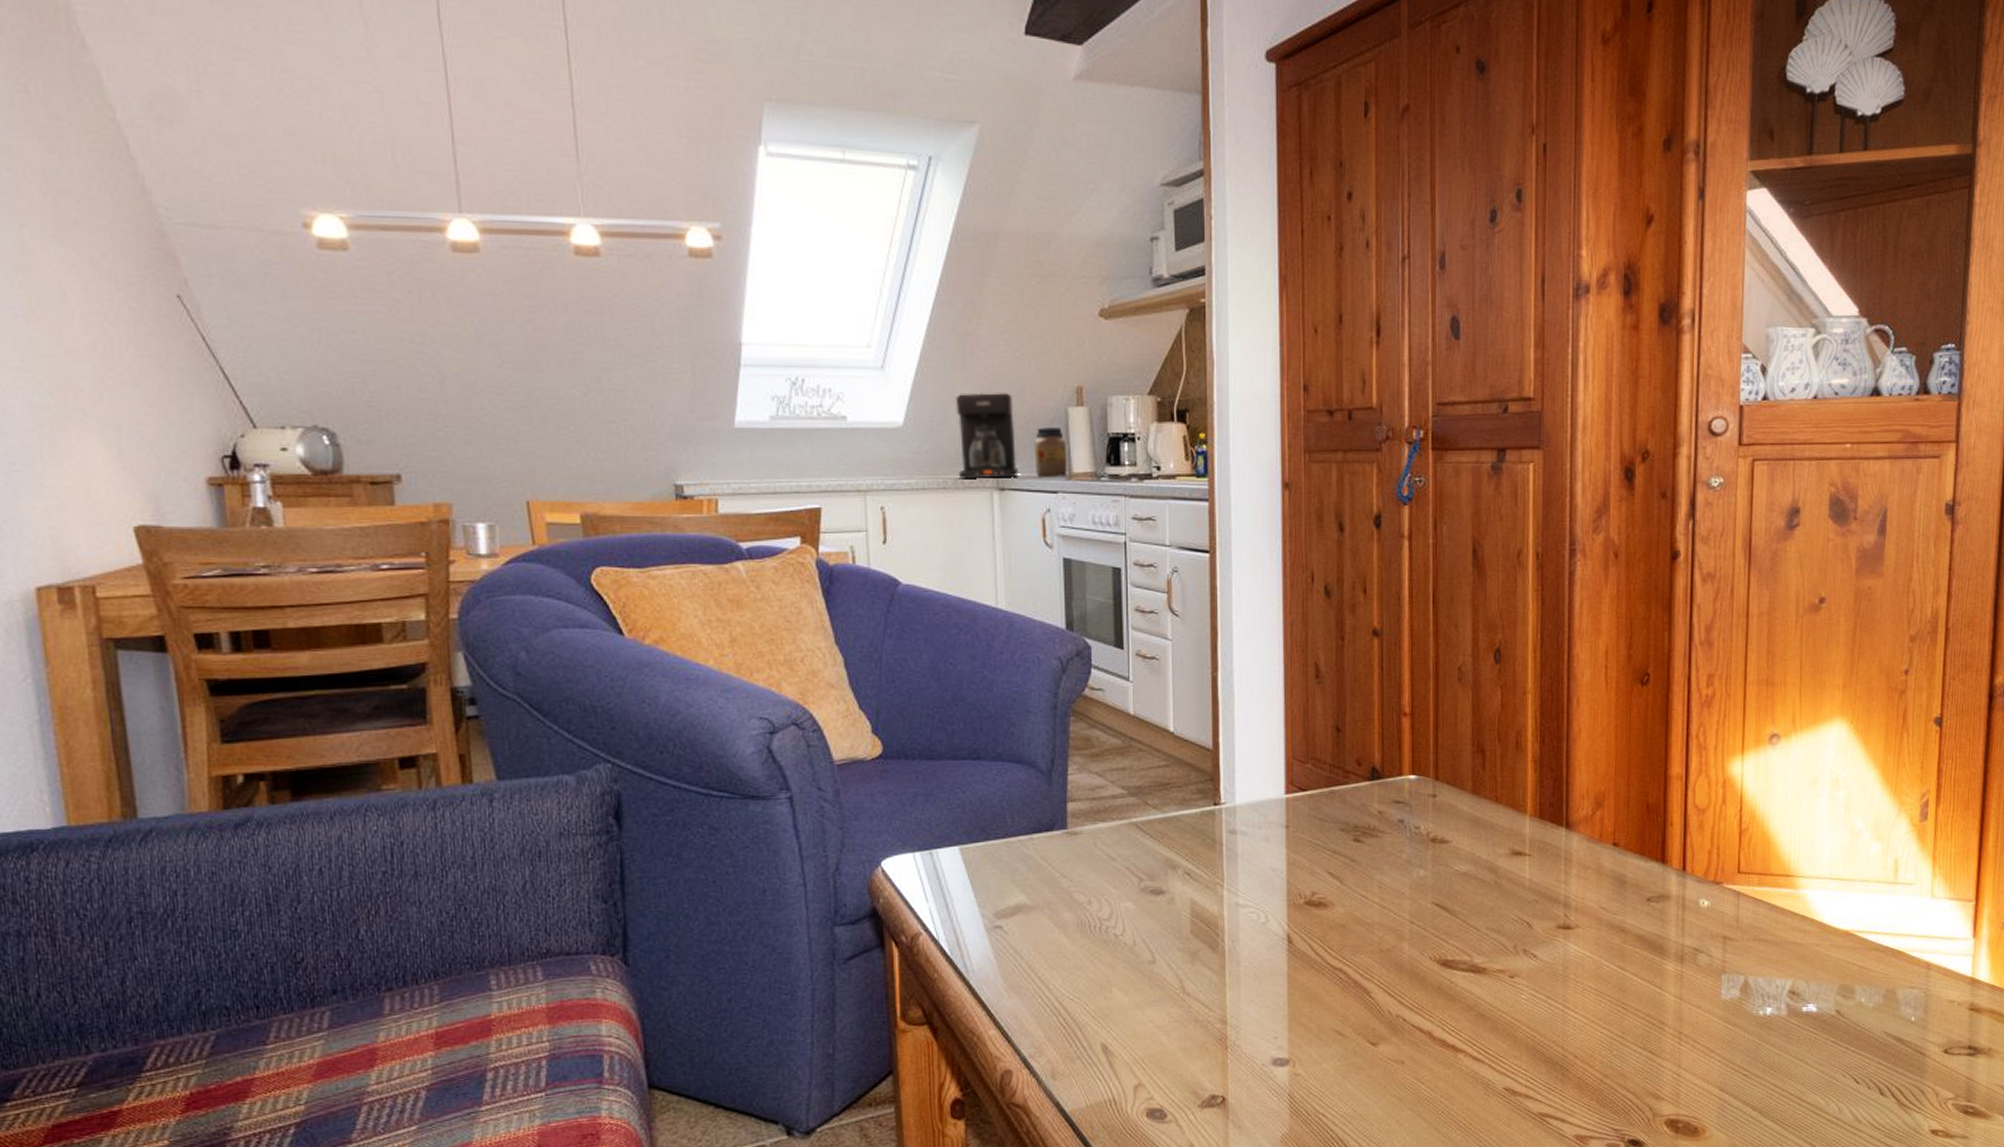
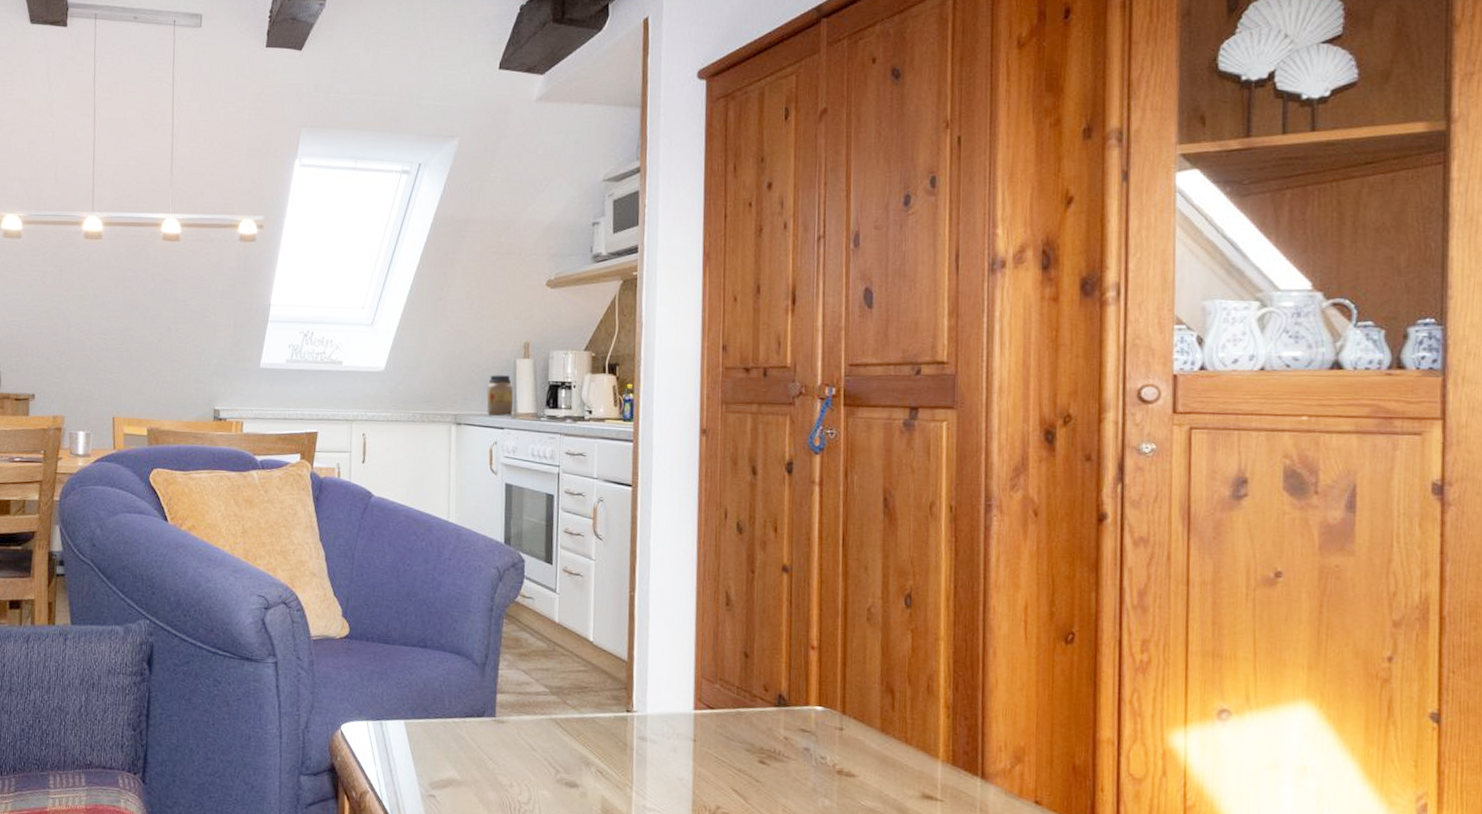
coffee maker: present [956,393,1018,480] -> none [425,346,472,415]

